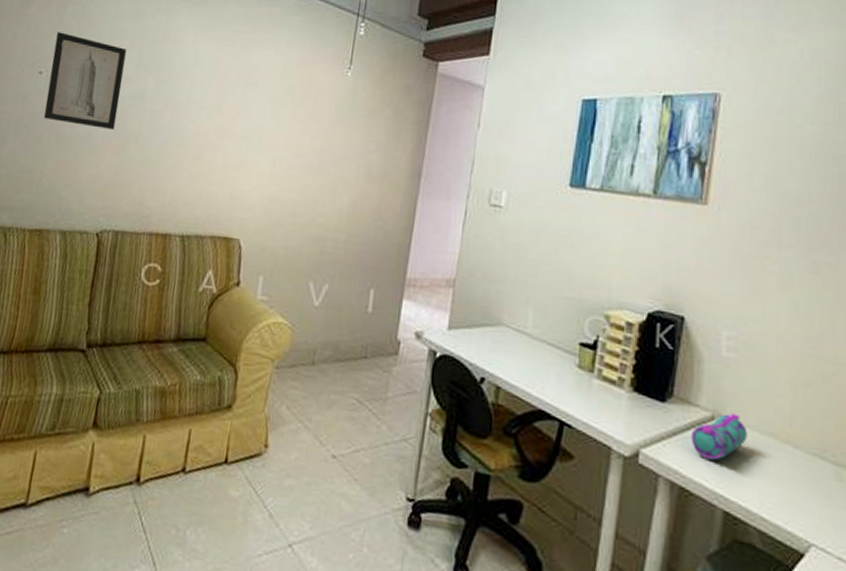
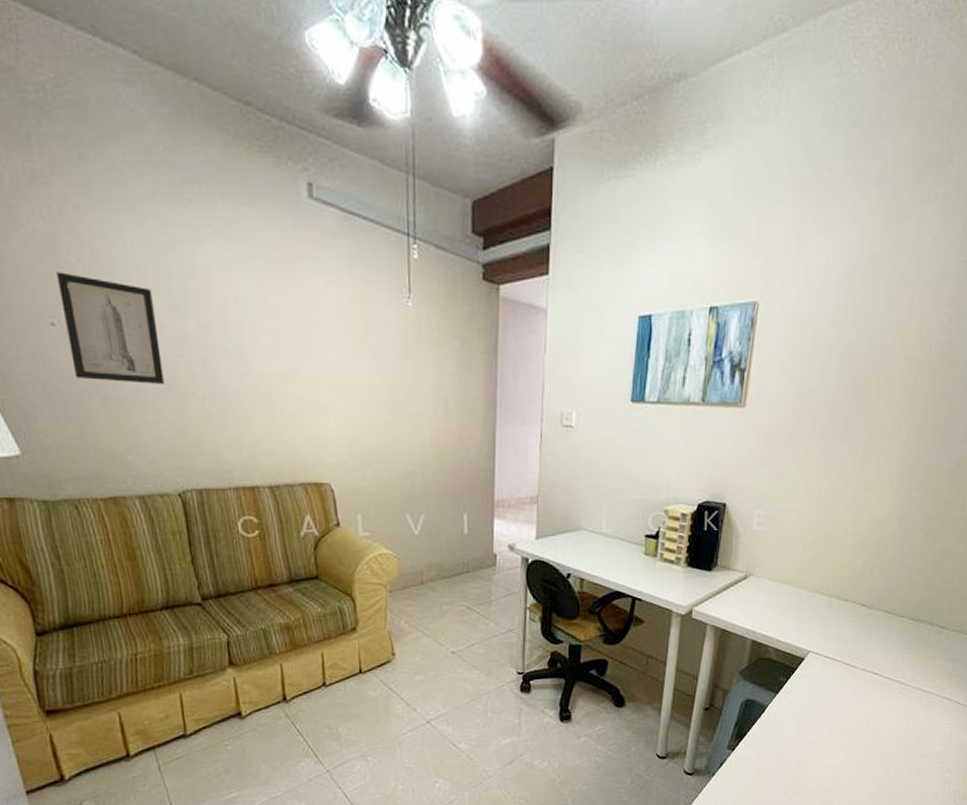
pencil case: present [691,413,748,460] -> none [730,571,770,607]

